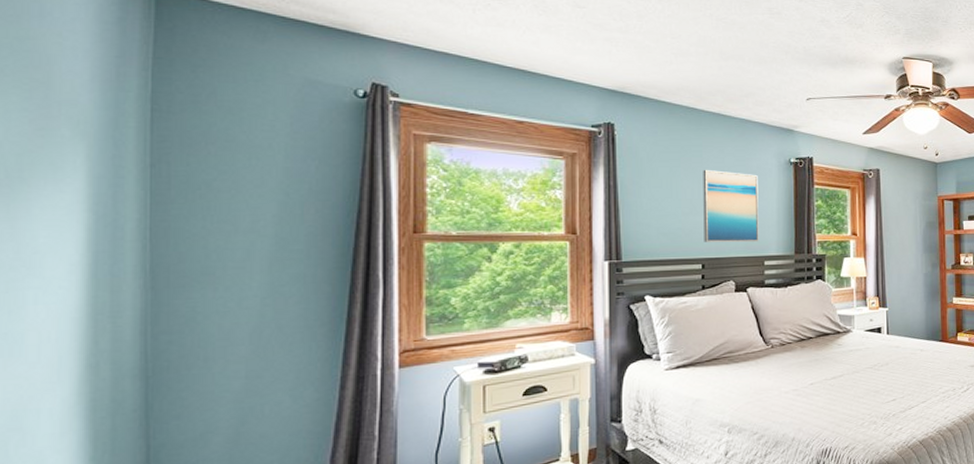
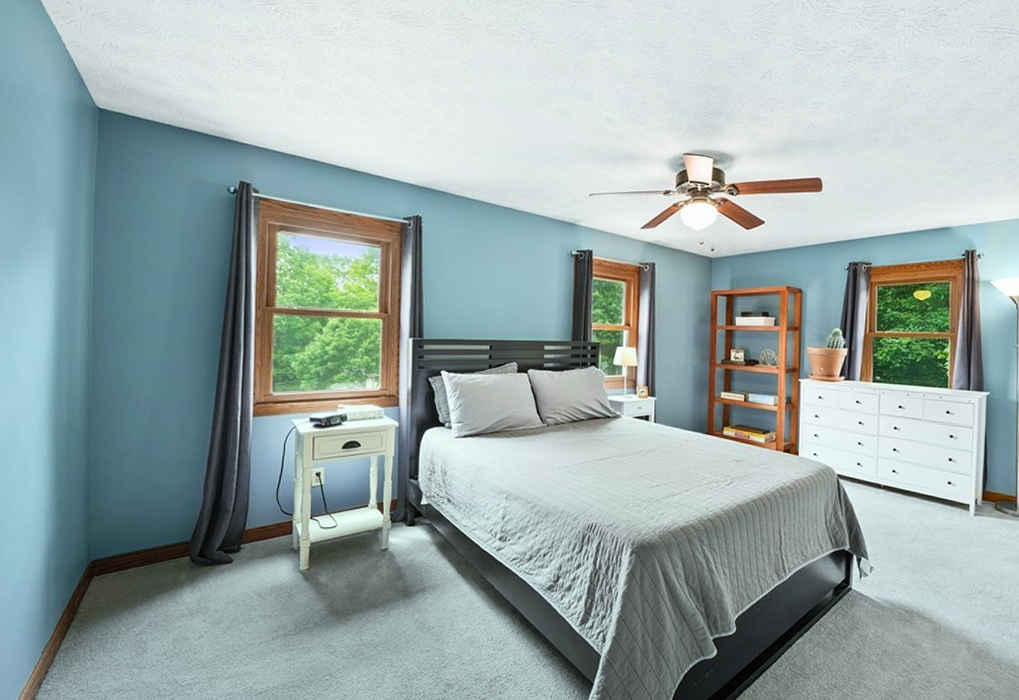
wall art: present [703,169,759,243] -> none [492,259,542,328]

